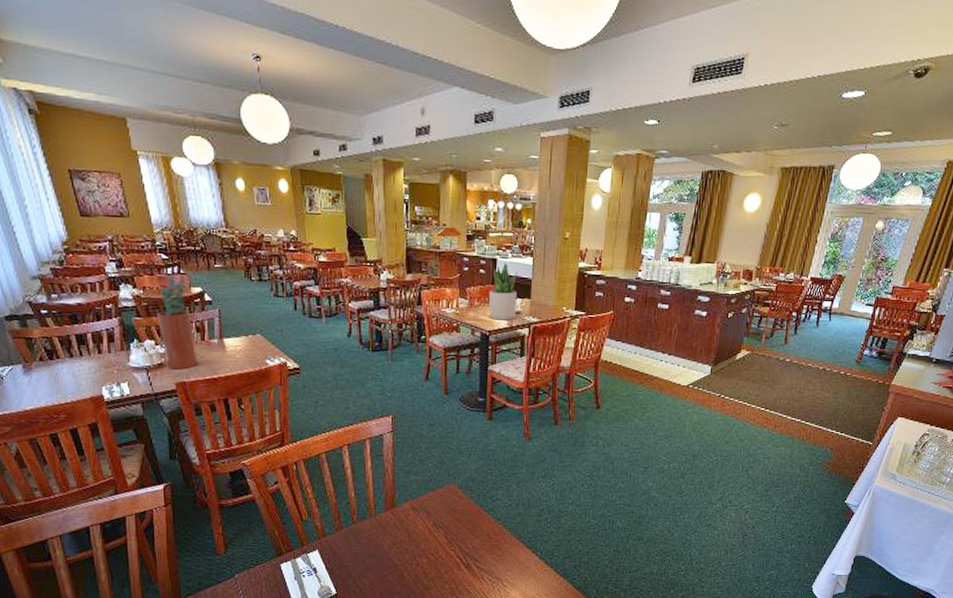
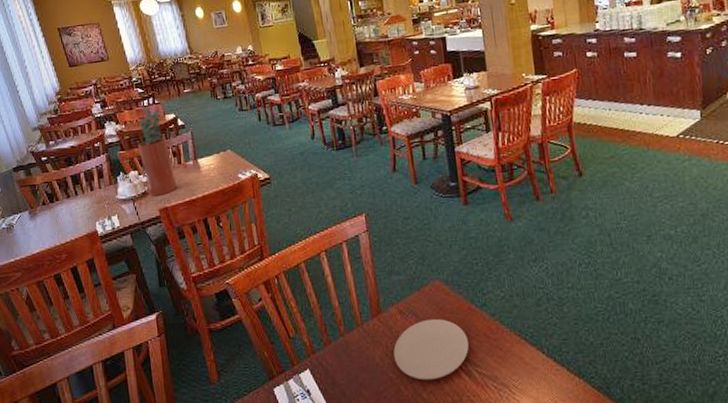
plate: none [402,517,472,569] -> present [393,318,469,380]
planter: present [488,263,519,321] -> none [443,39,474,99]

